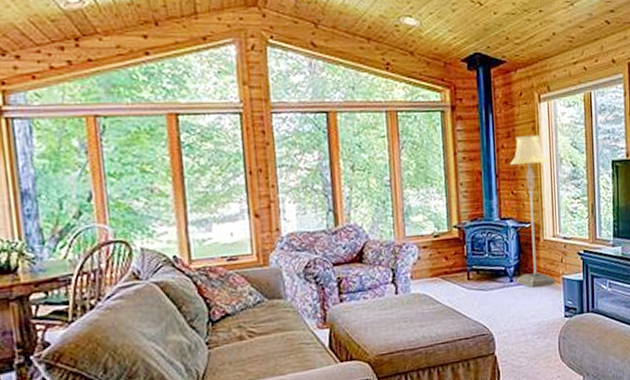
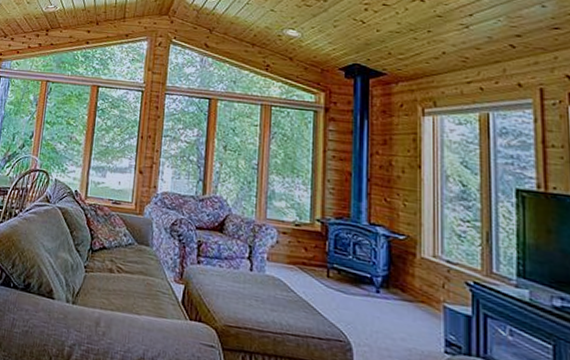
floor lamp: present [510,134,556,288] -> none [384,145,434,311]

